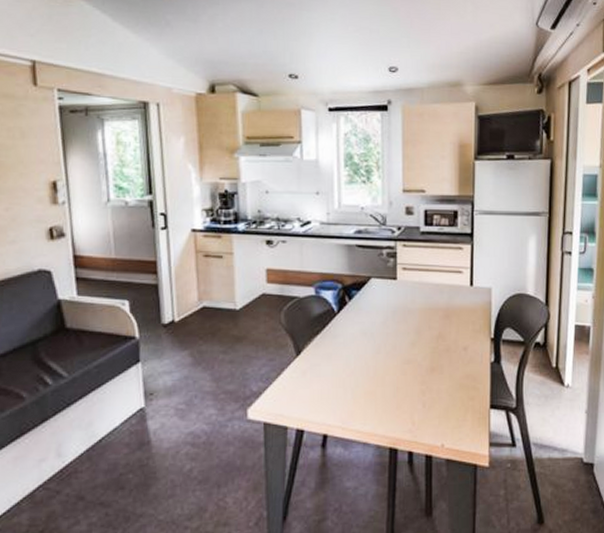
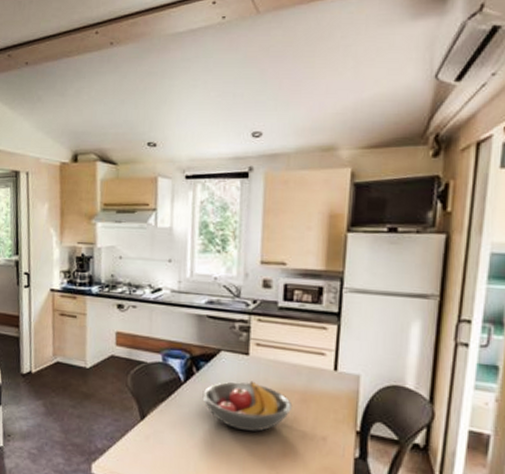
fruit bowl: none [356,304,438,351] -> present [202,381,293,432]

